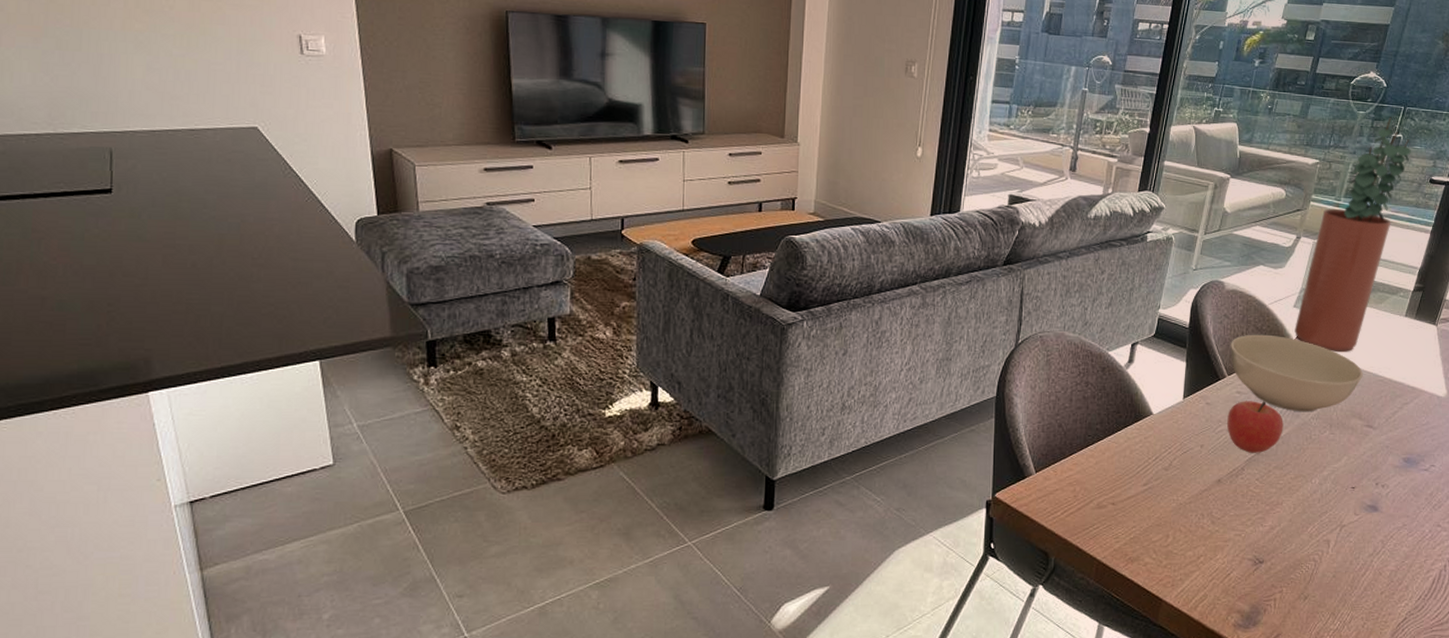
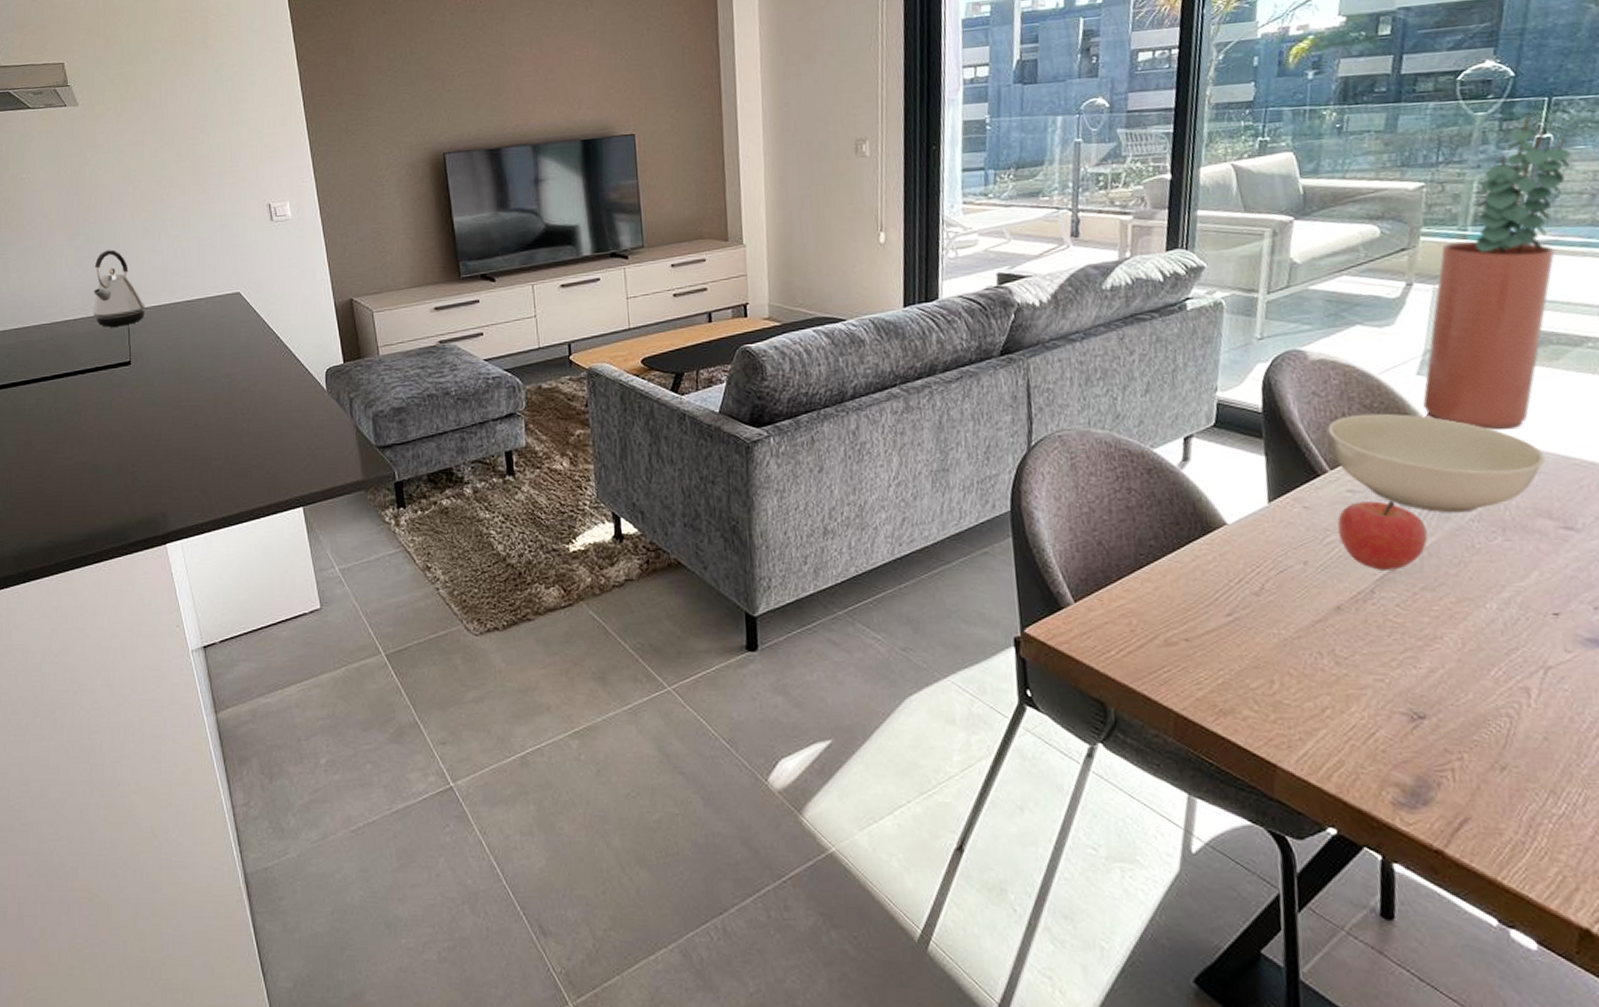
kettle: none [64,59,135,148] -> present [93,249,145,327]

